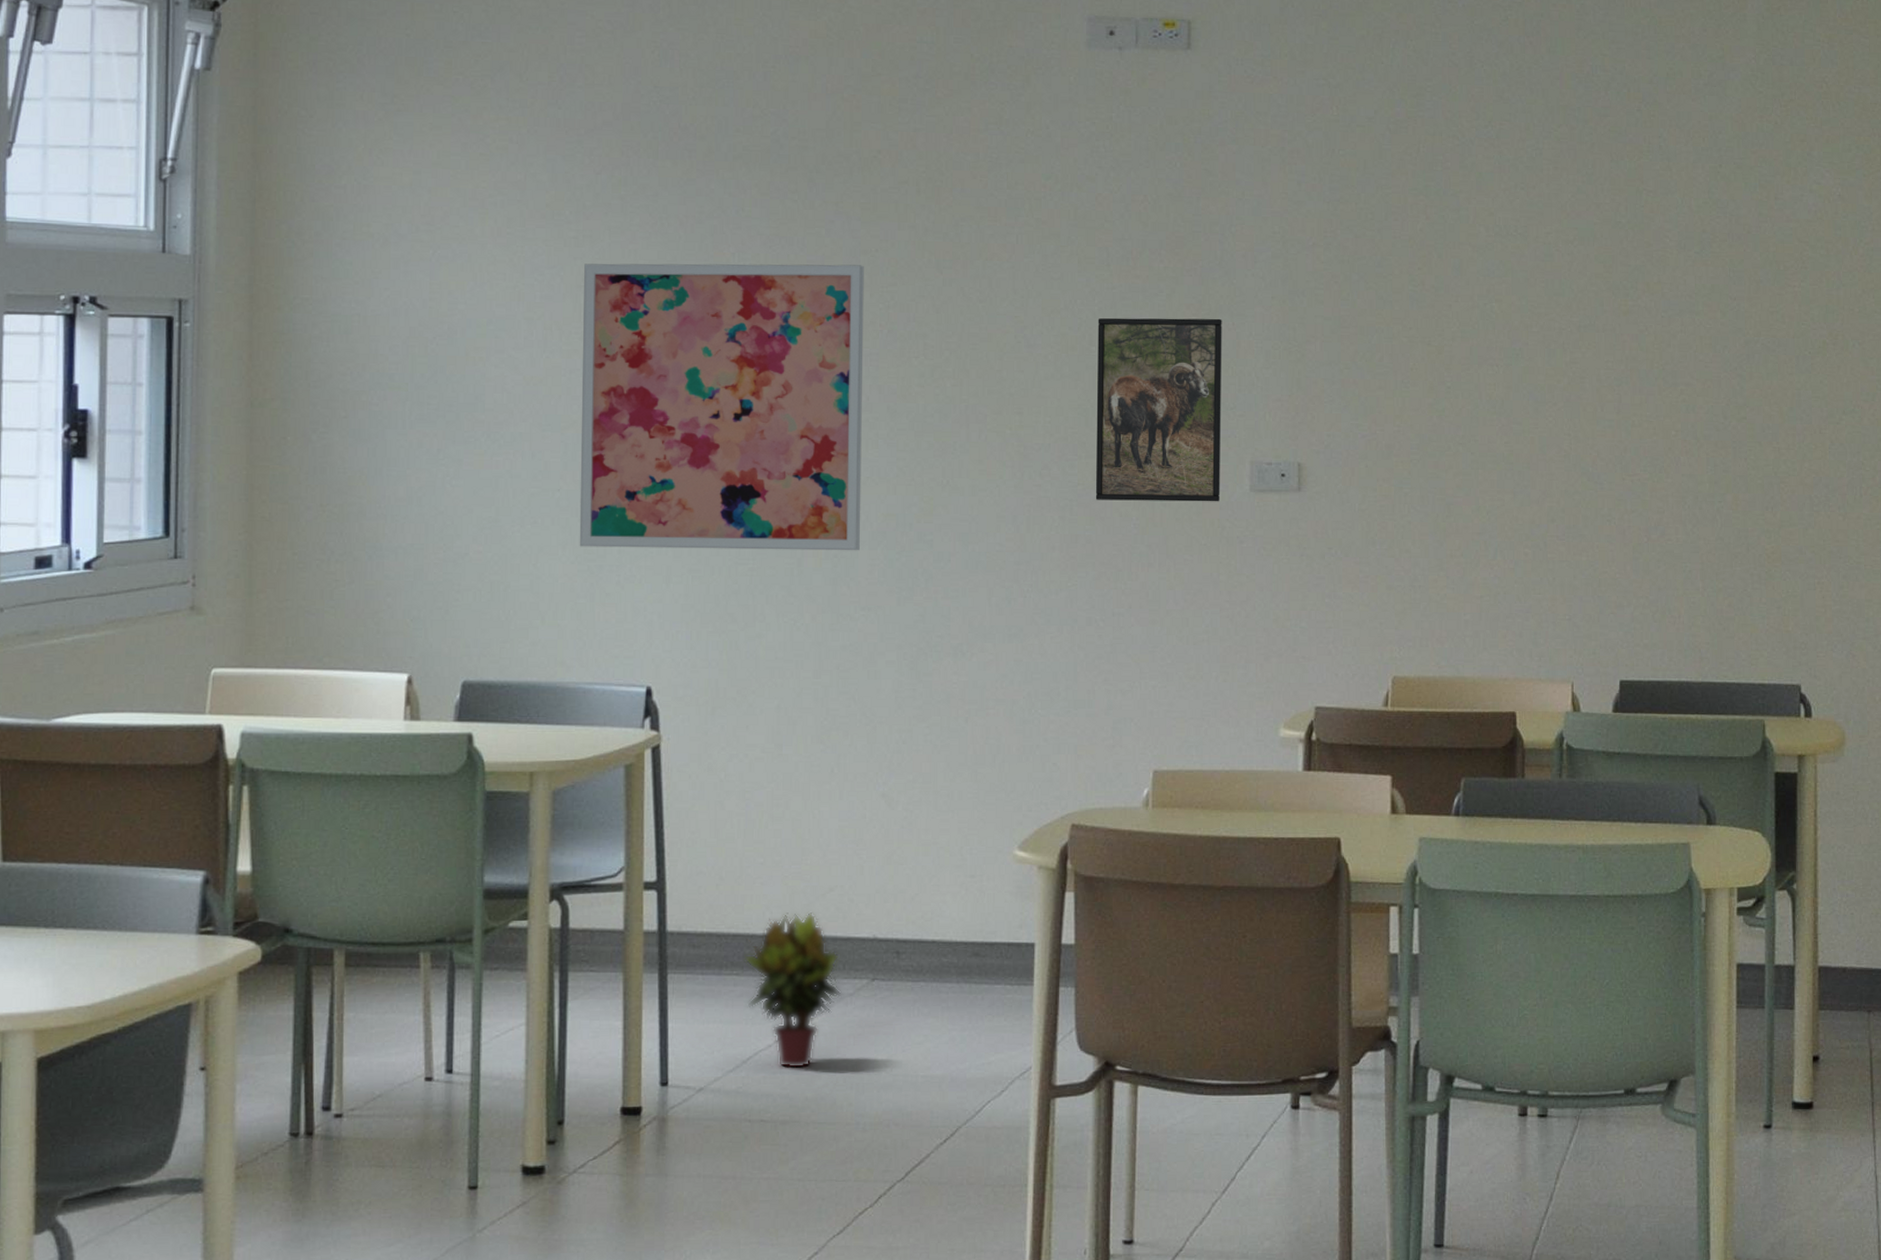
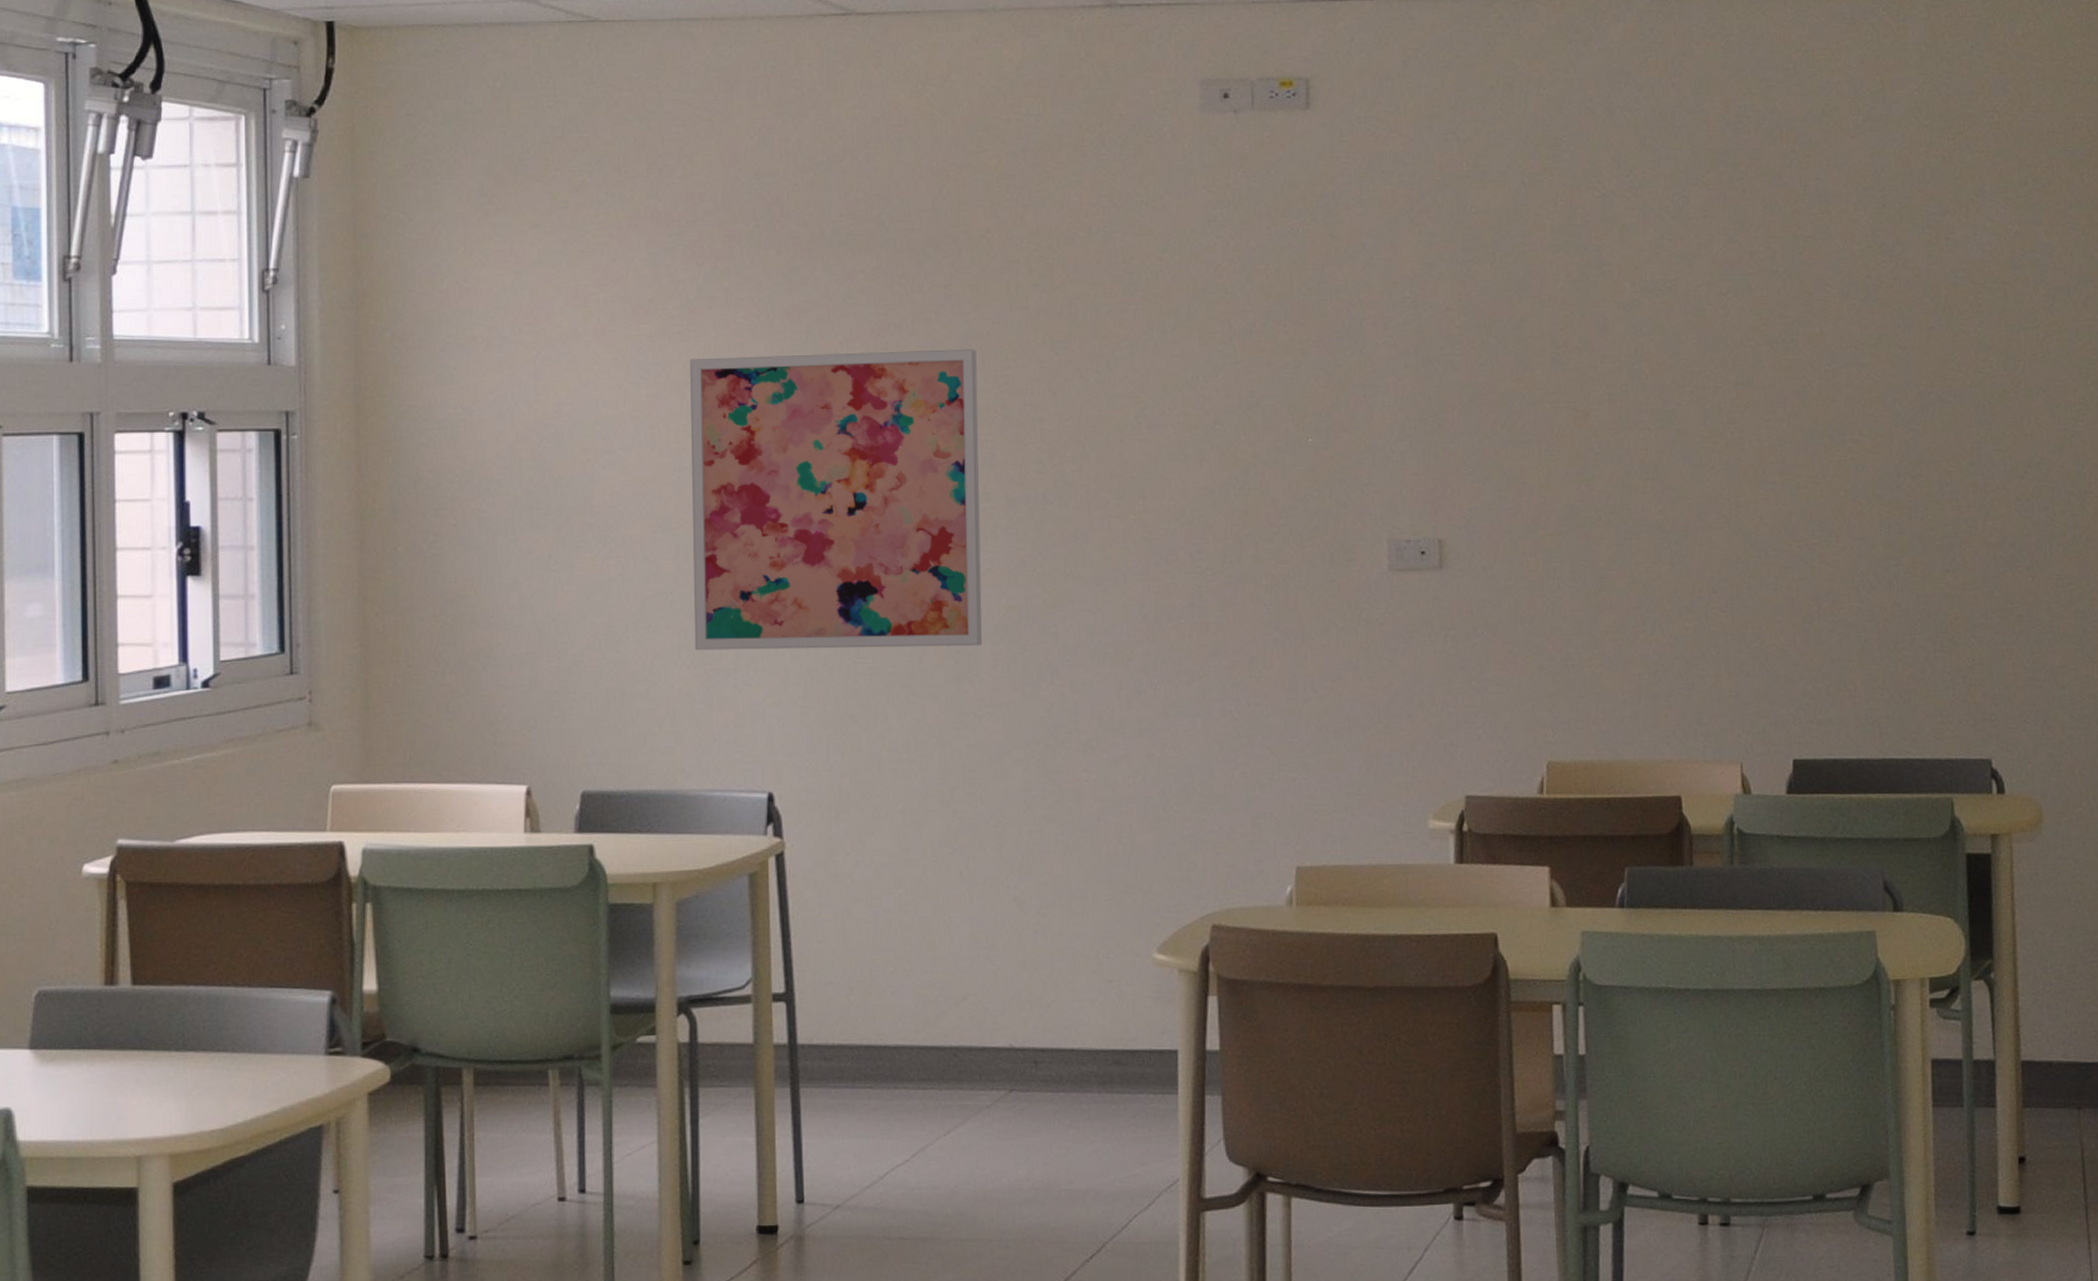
potted plant: present [744,912,842,1069] -> none [877,1022,979,1185]
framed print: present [1095,317,1222,502] -> none [1221,390,1358,585]

